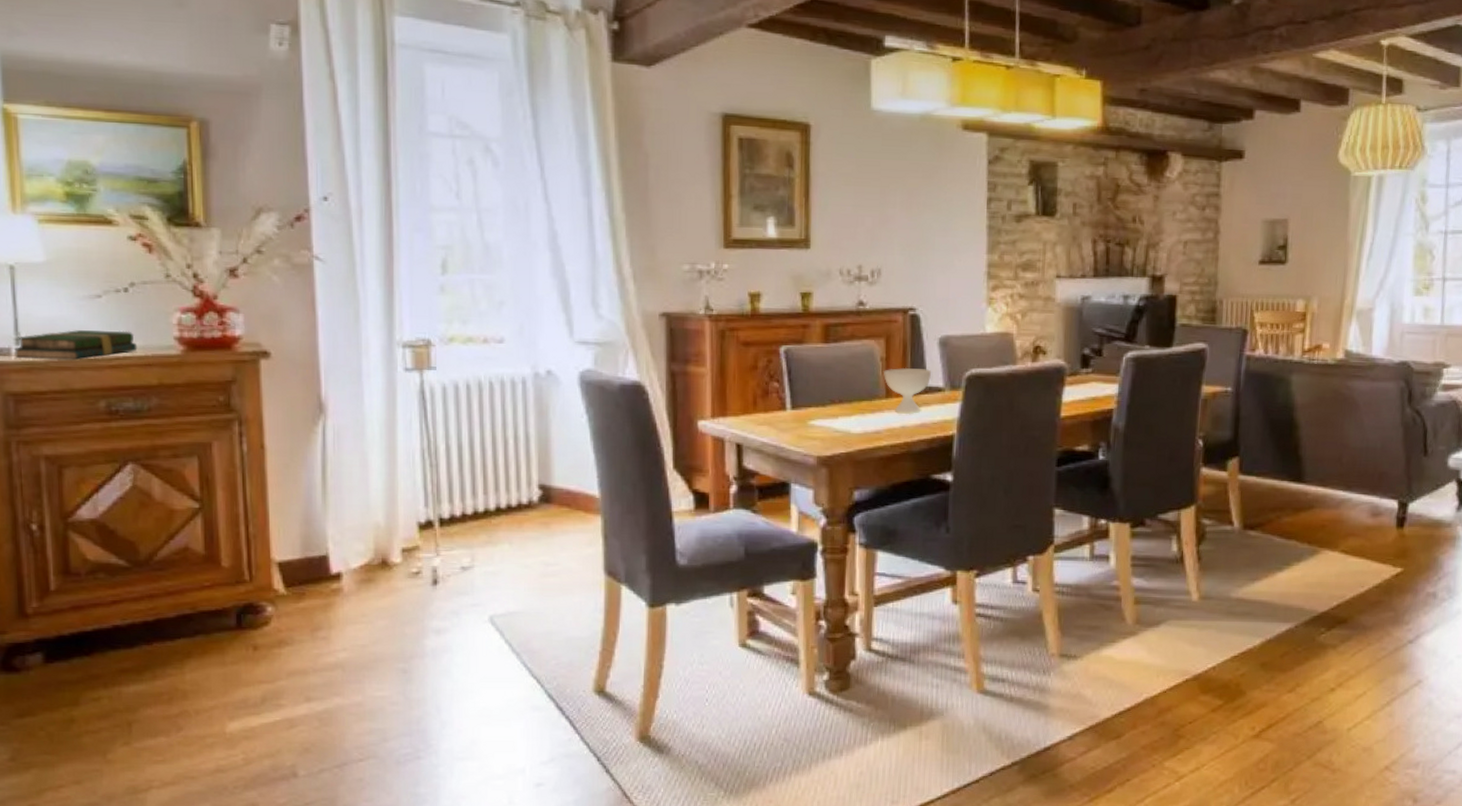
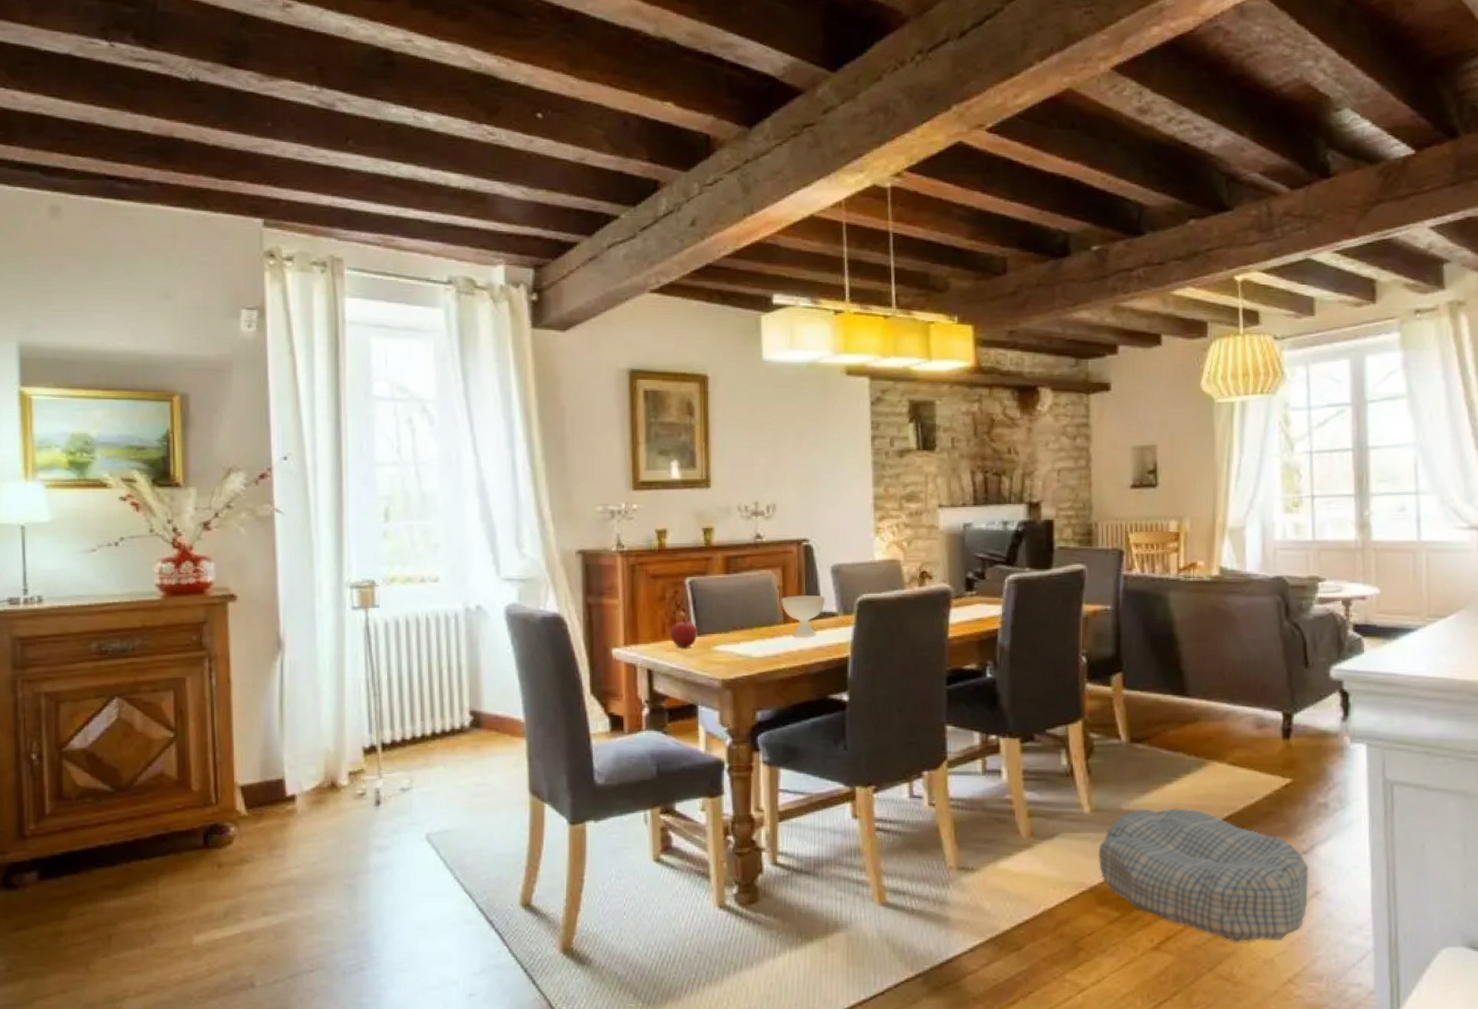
book: present [14,330,138,361] -> none [23,580,125,607]
fruit: none [761,391,793,423] -> present [669,619,698,649]
dog bed: none [1204,596,1413,730] -> present [1098,808,1309,942]

